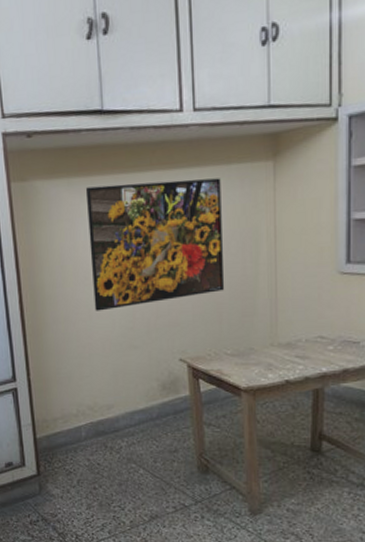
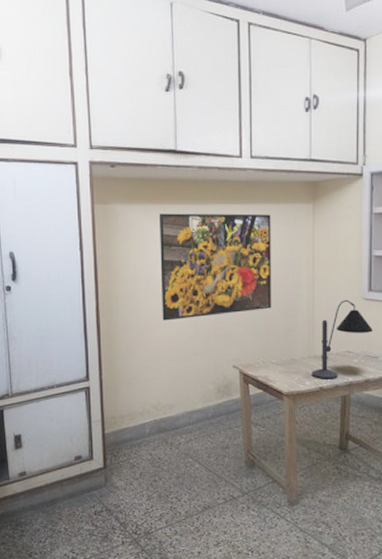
desk lamp: none [275,276,352,371] -> present [311,300,373,379]

